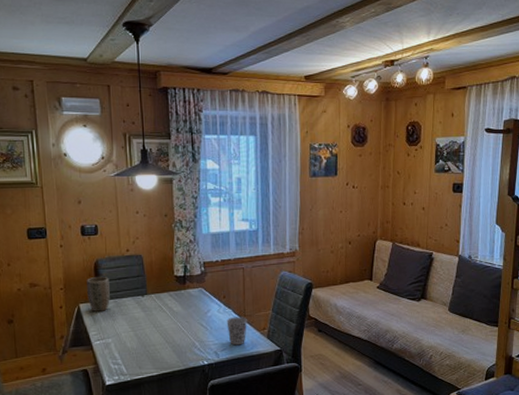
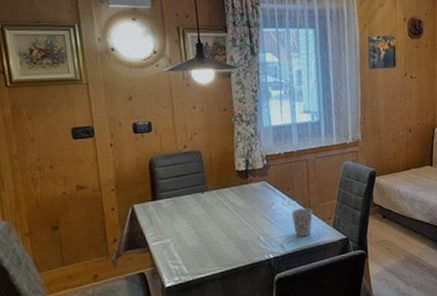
plant pot: present [87,276,110,312] -> none [141,174,168,212]

